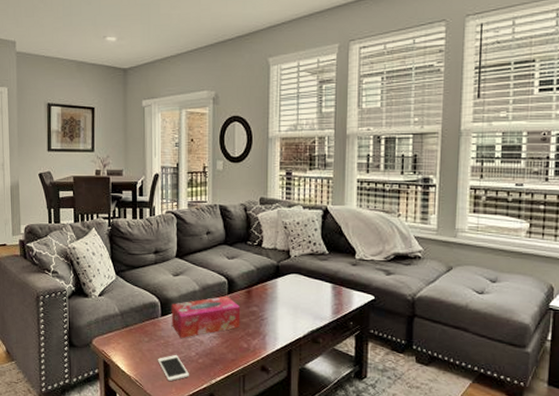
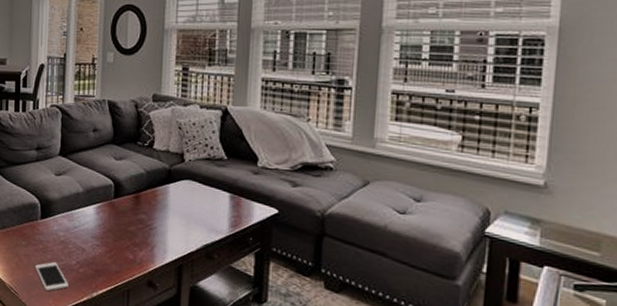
tissue box: present [171,295,241,339] -> none [51,200,128,245]

